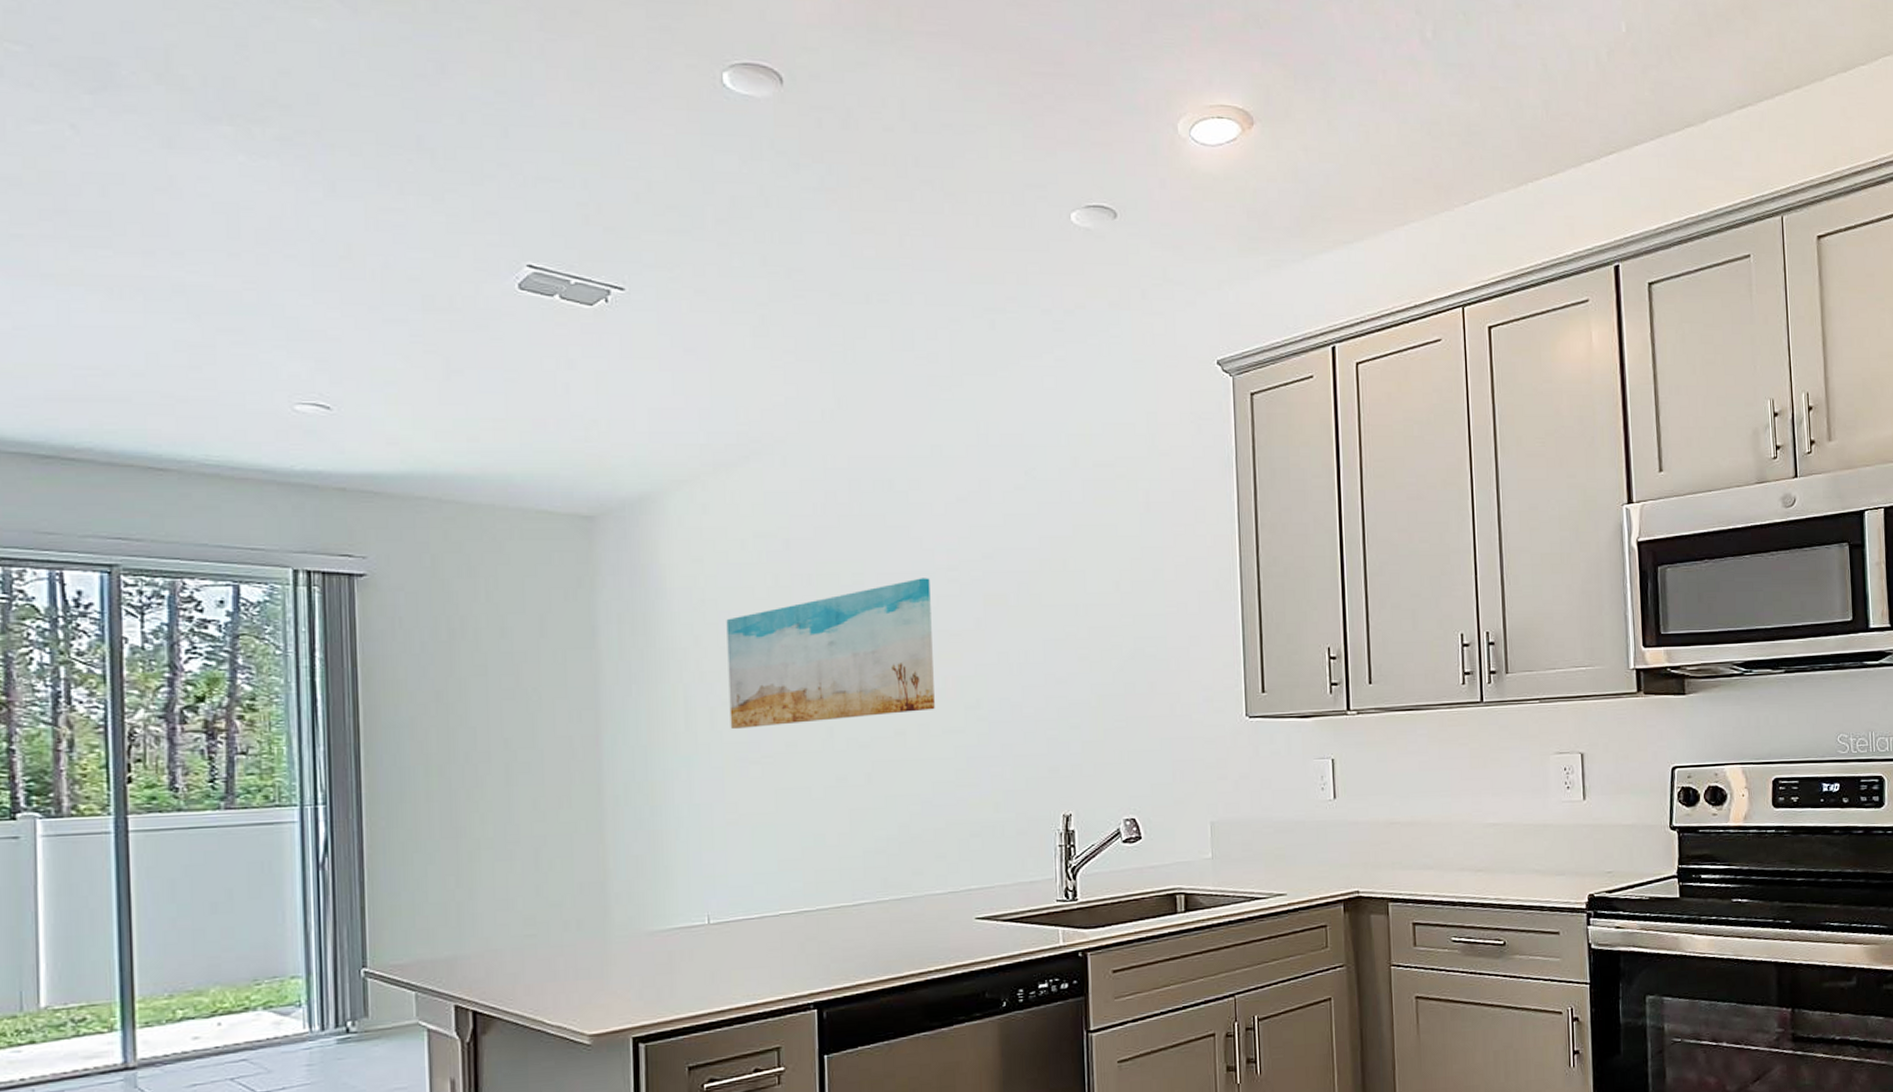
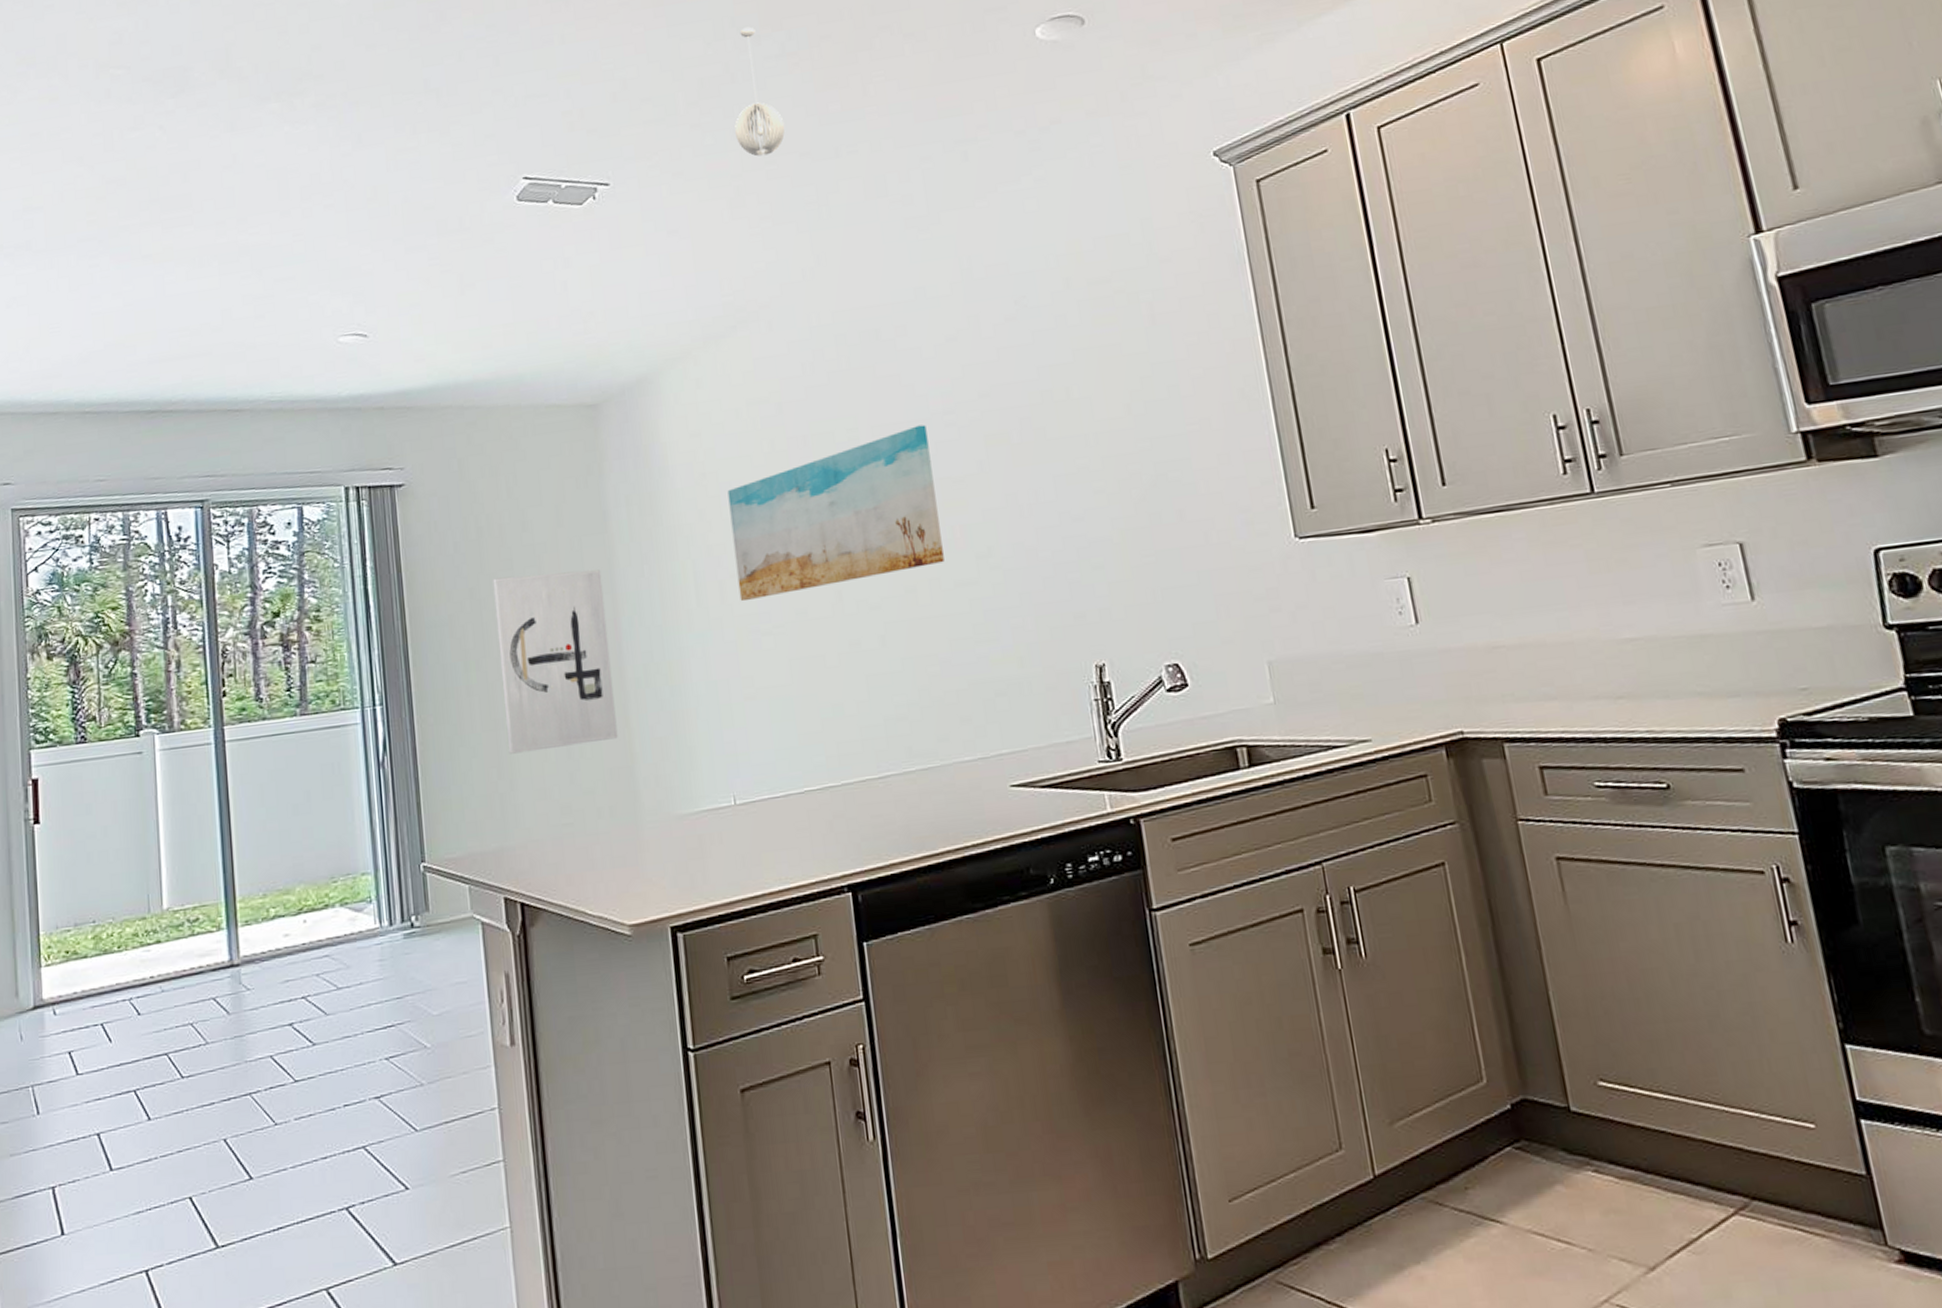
wall art: none [463,683,591,863] -> present [492,569,618,754]
pendant light: none [765,152,817,288] -> present [735,26,785,157]

